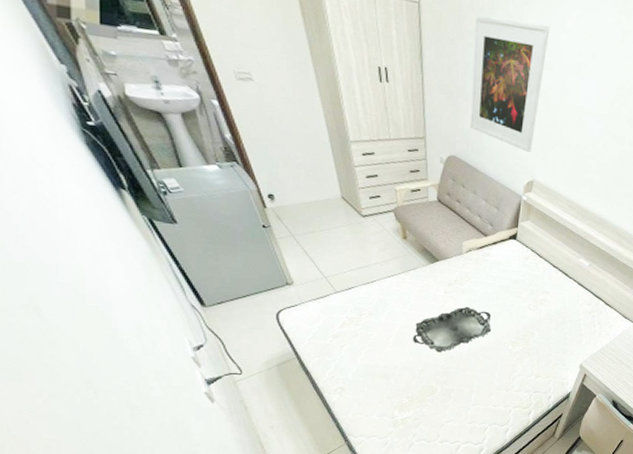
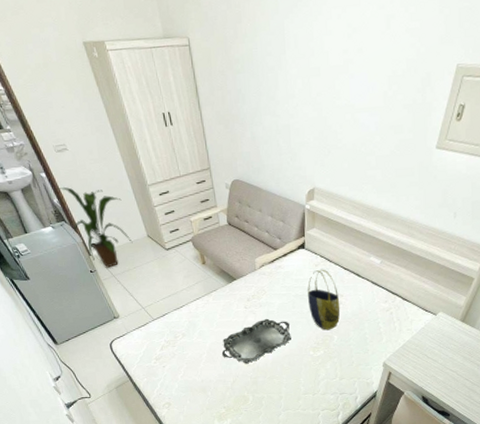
house plant: none [231,121,323,226] -> present [56,186,133,268]
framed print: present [471,16,550,152] -> none [240,32,312,161]
tote bag: none [513,263,545,326] -> present [308,269,340,330]

